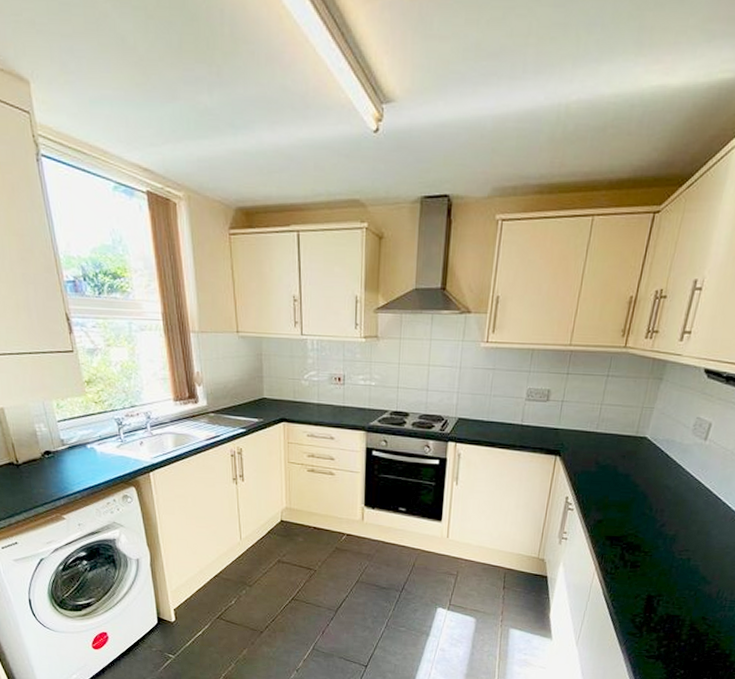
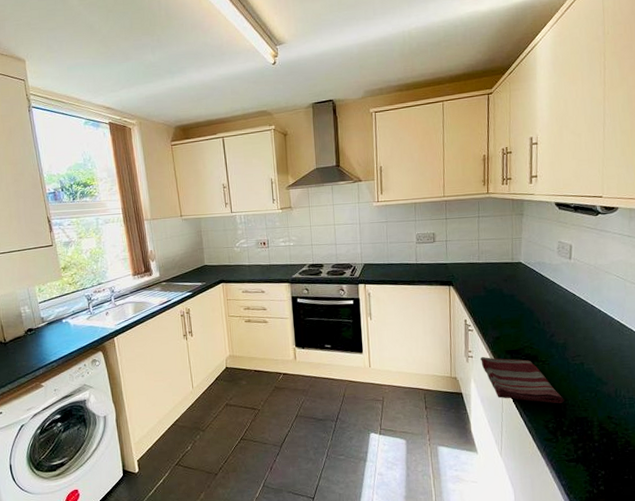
dish towel: none [574,539,660,599] -> present [480,356,565,404]

